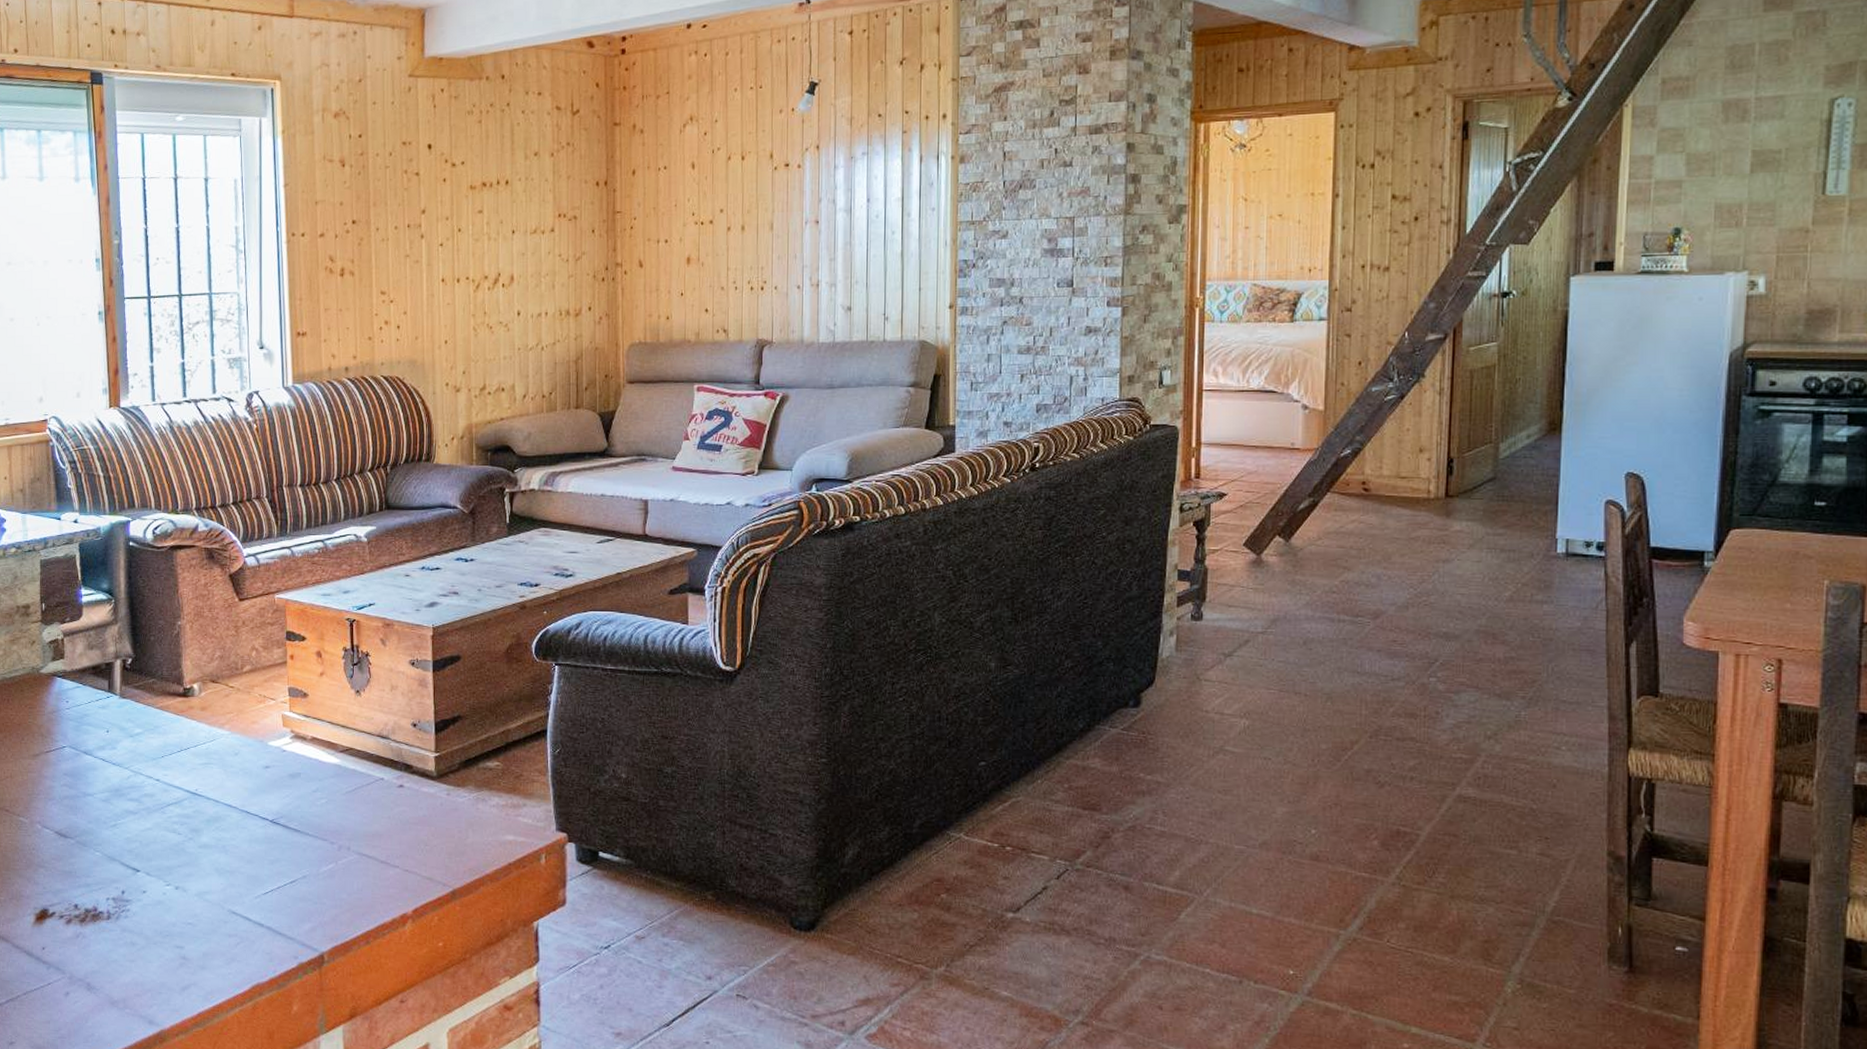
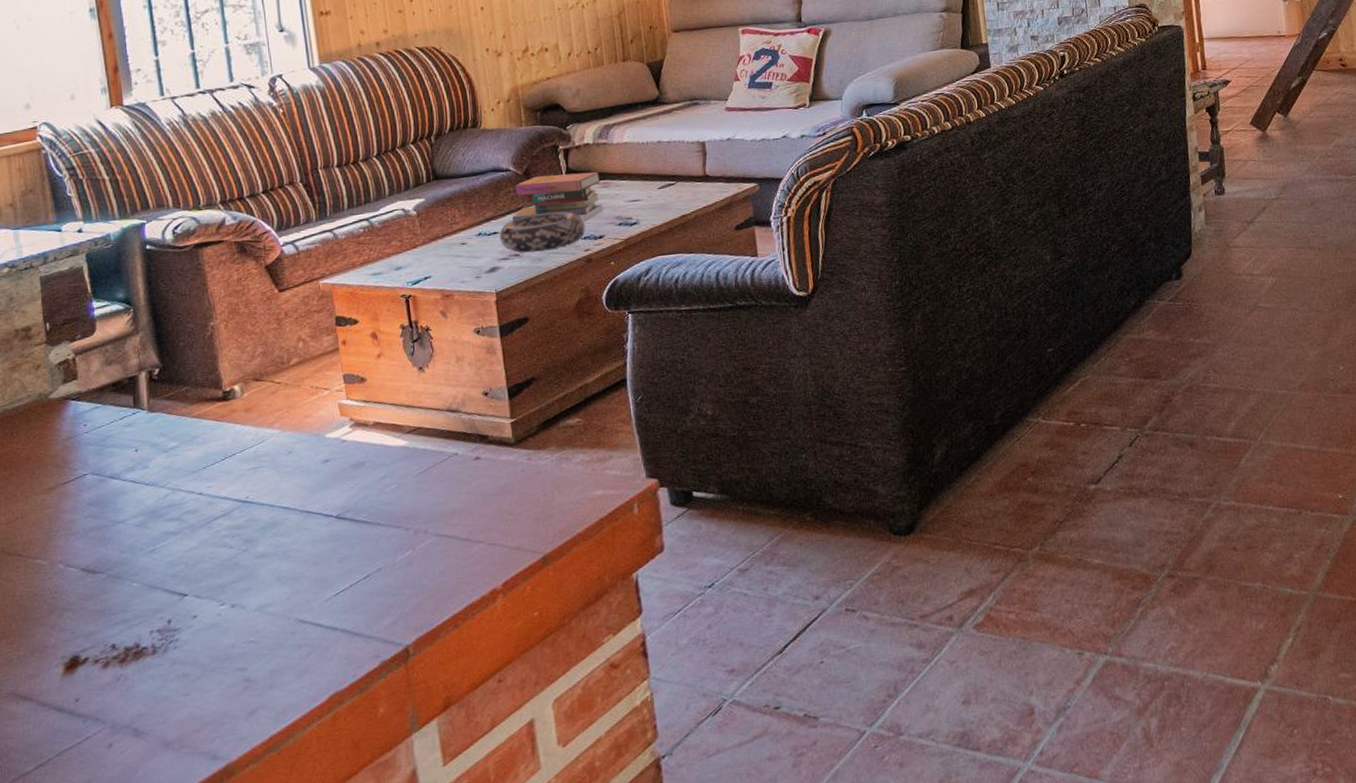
decorative bowl: none [441,555,524,592] -> present [499,211,586,253]
books: none [454,516,542,568] -> present [512,171,603,222]

